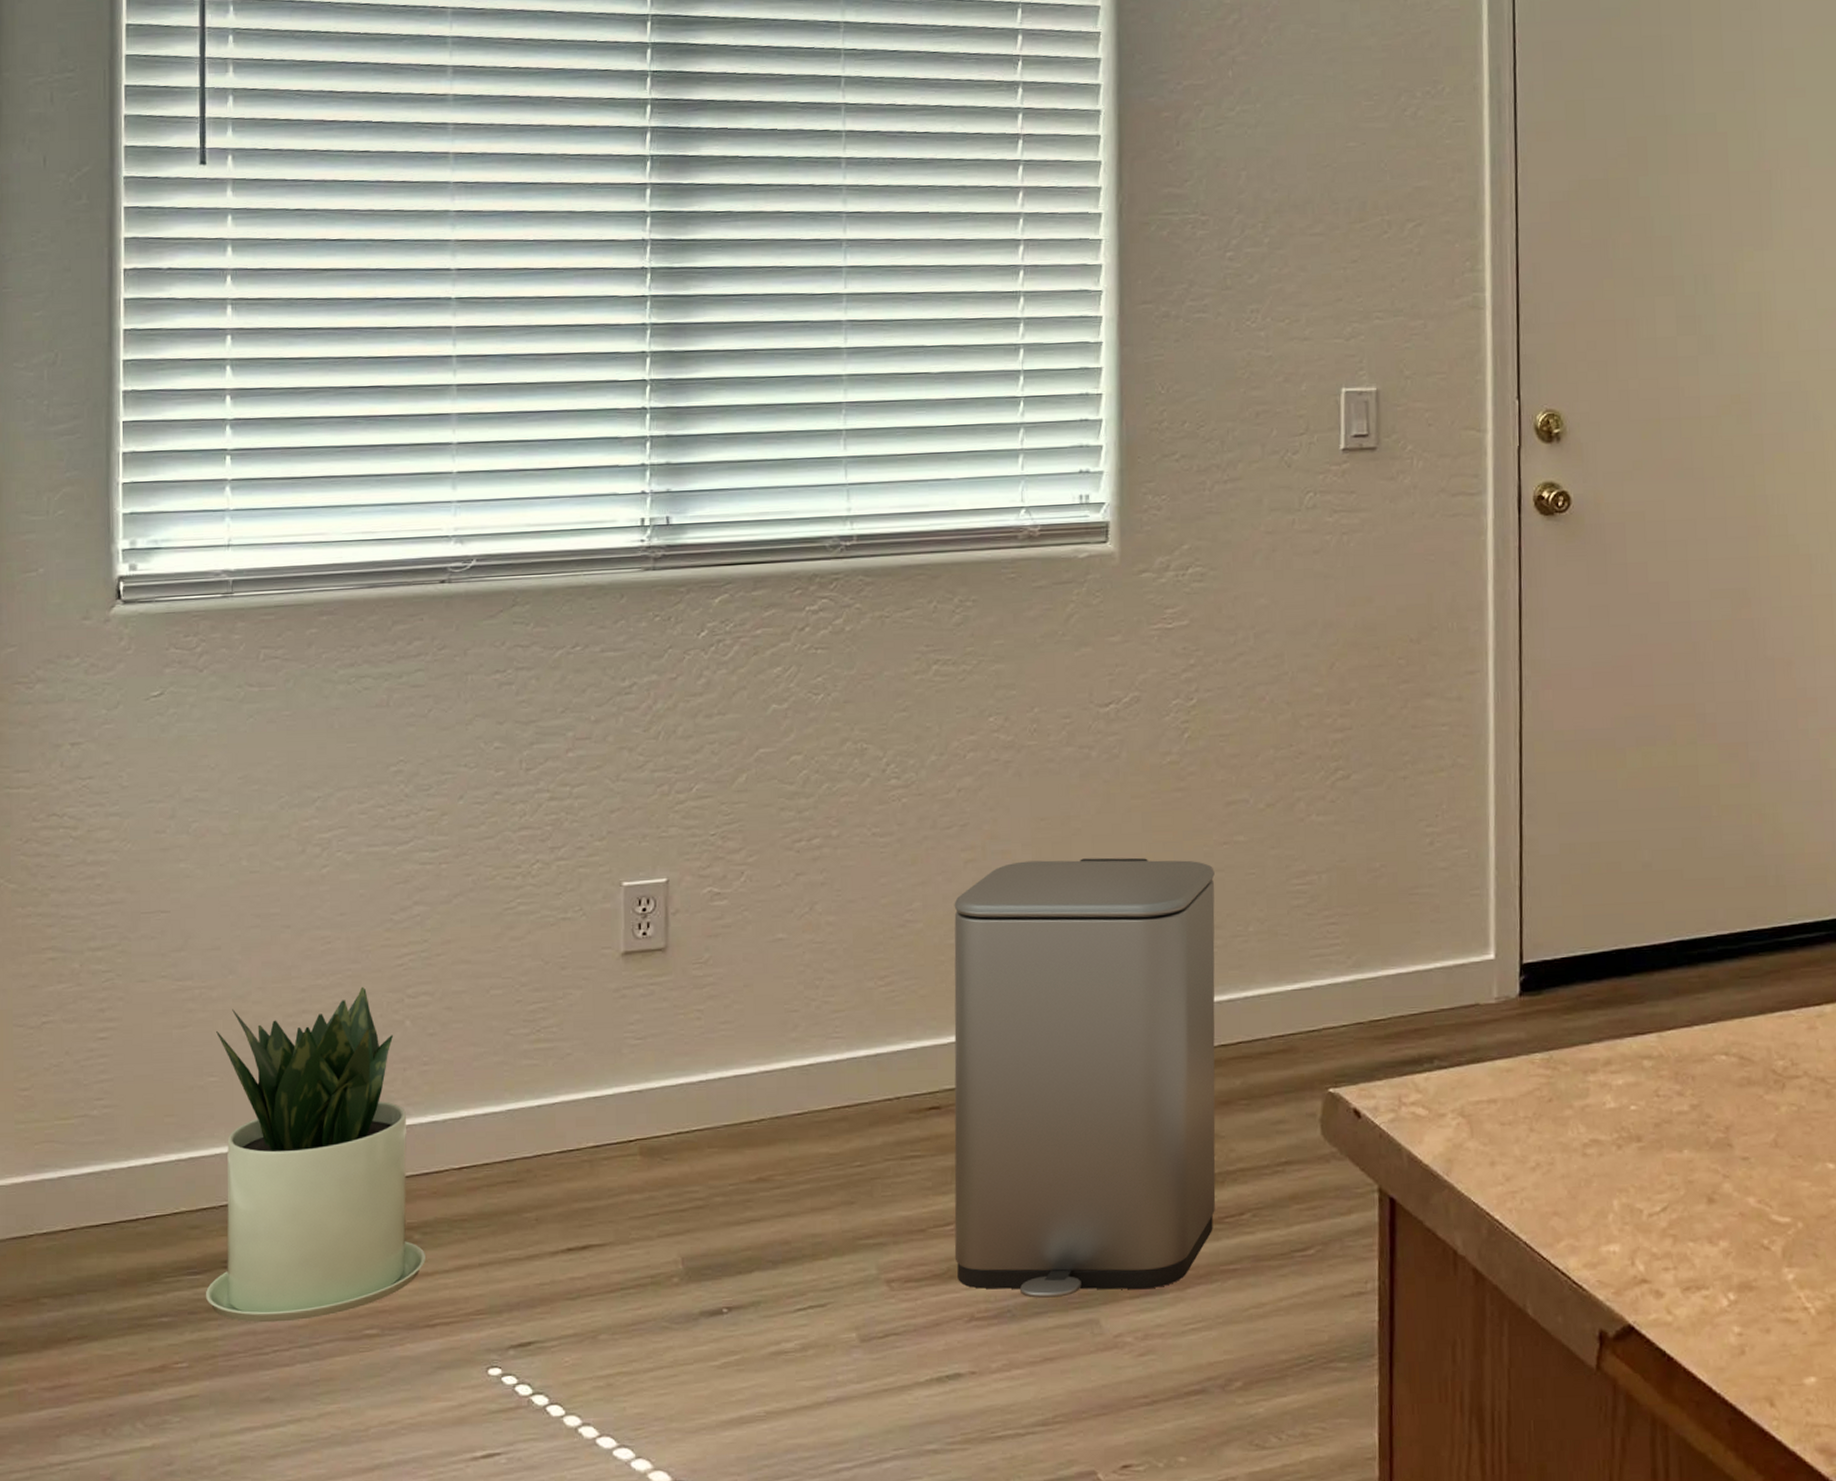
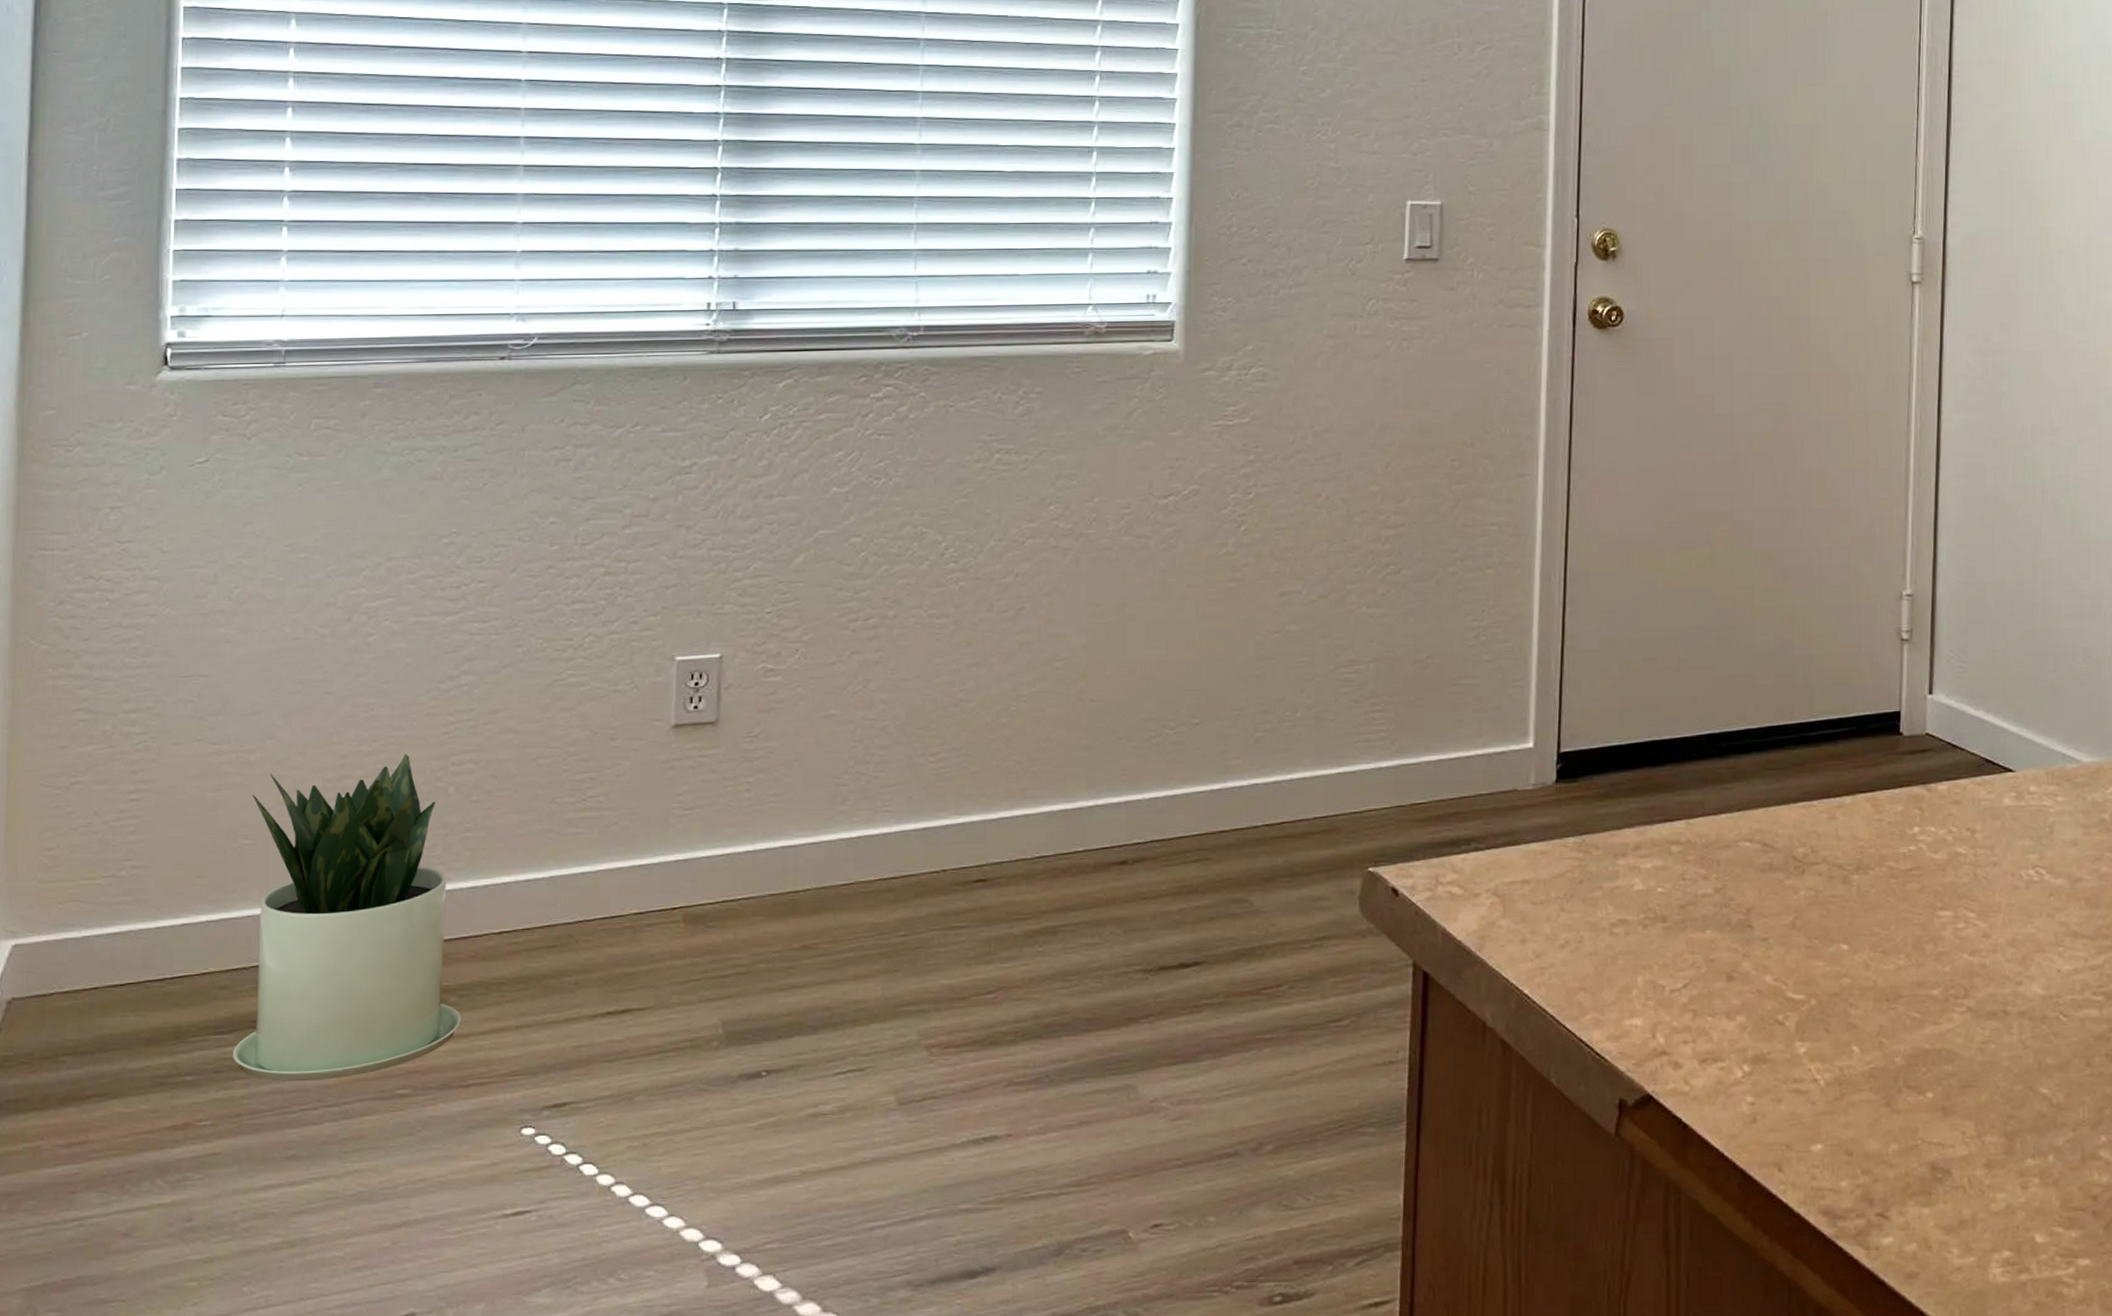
pedal bin: present [954,857,1216,1299] -> none [995,643,1265,1065]

